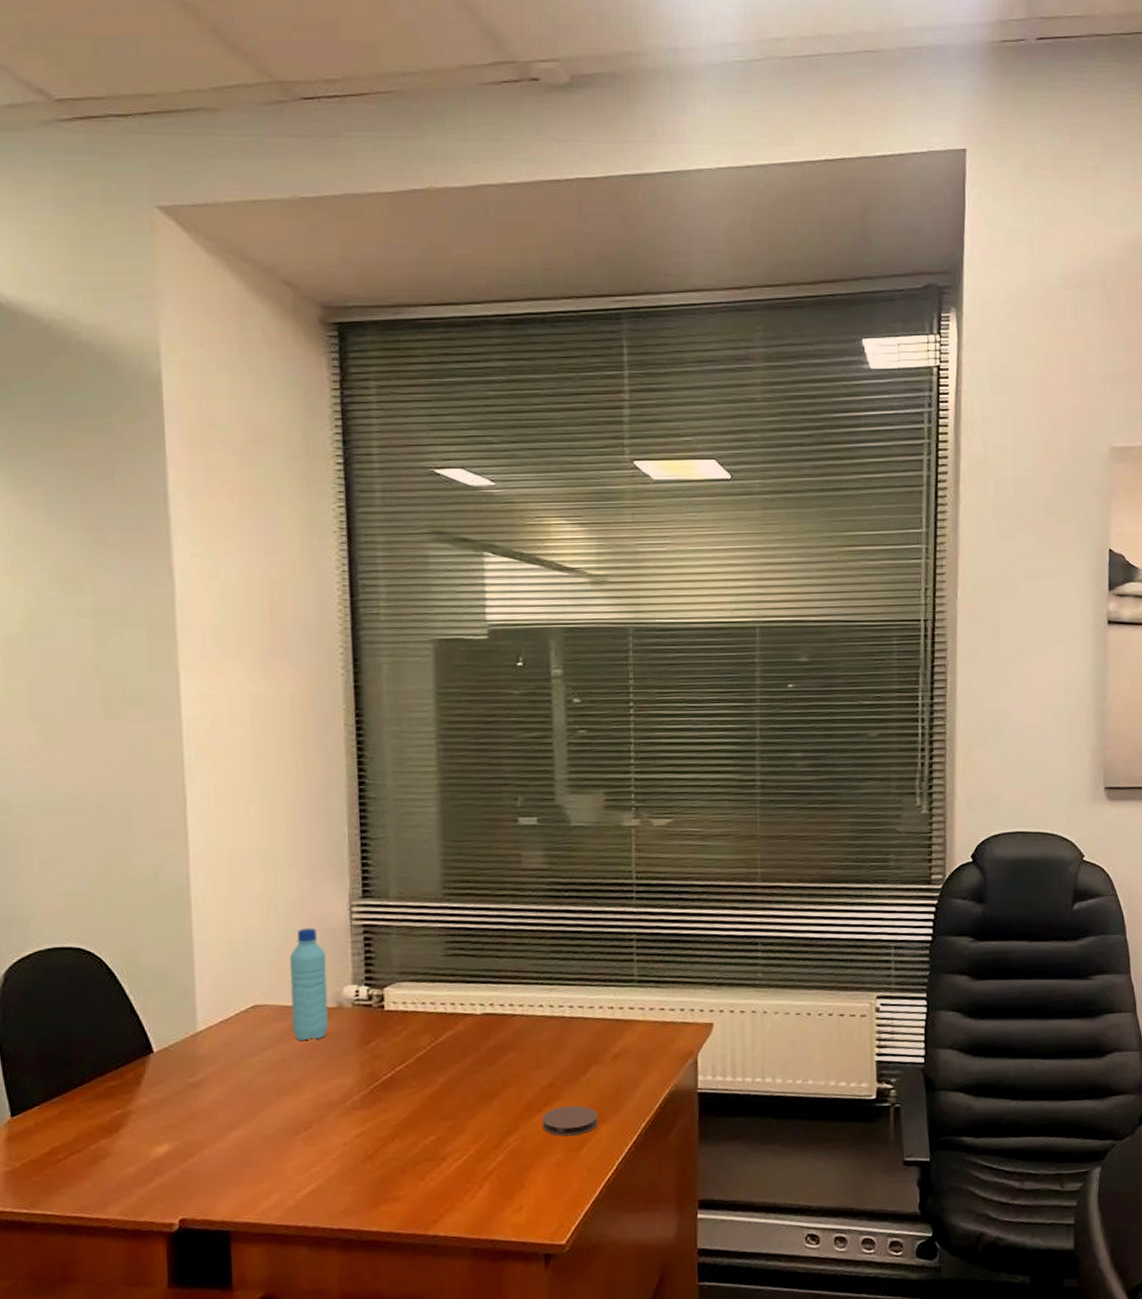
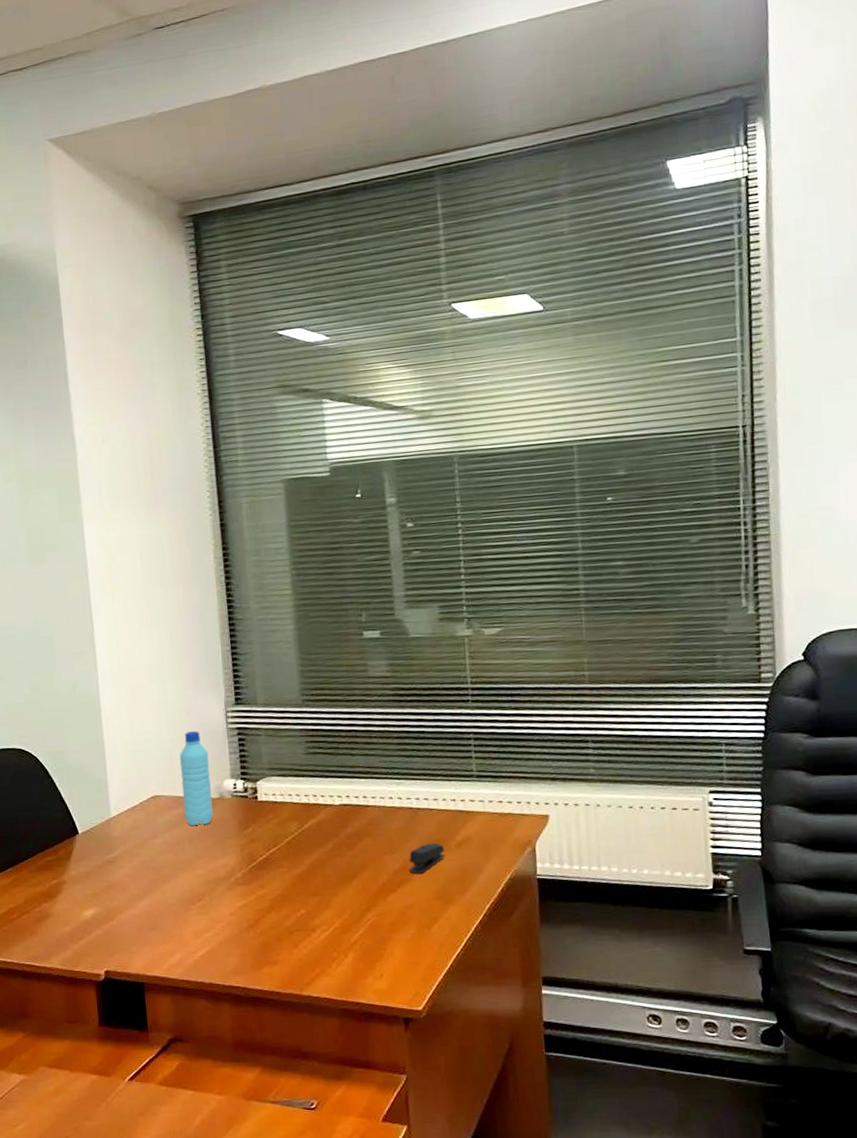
coaster: present [542,1106,598,1137] -> none [396,887,446,914]
stapler: none [558,1055,600,1092] -> present [409,842,446,875]

